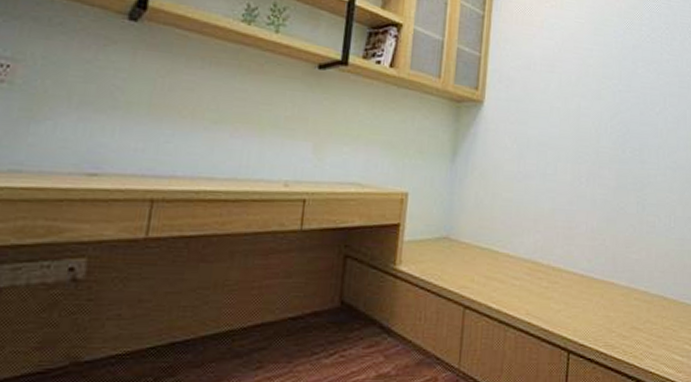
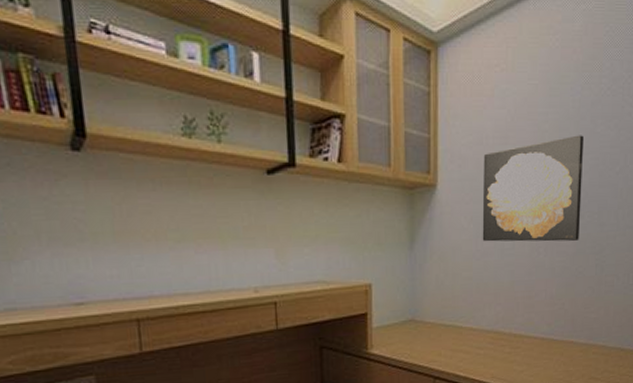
wall art: none [525,73,626,175] -> present [482,135,585,242]

